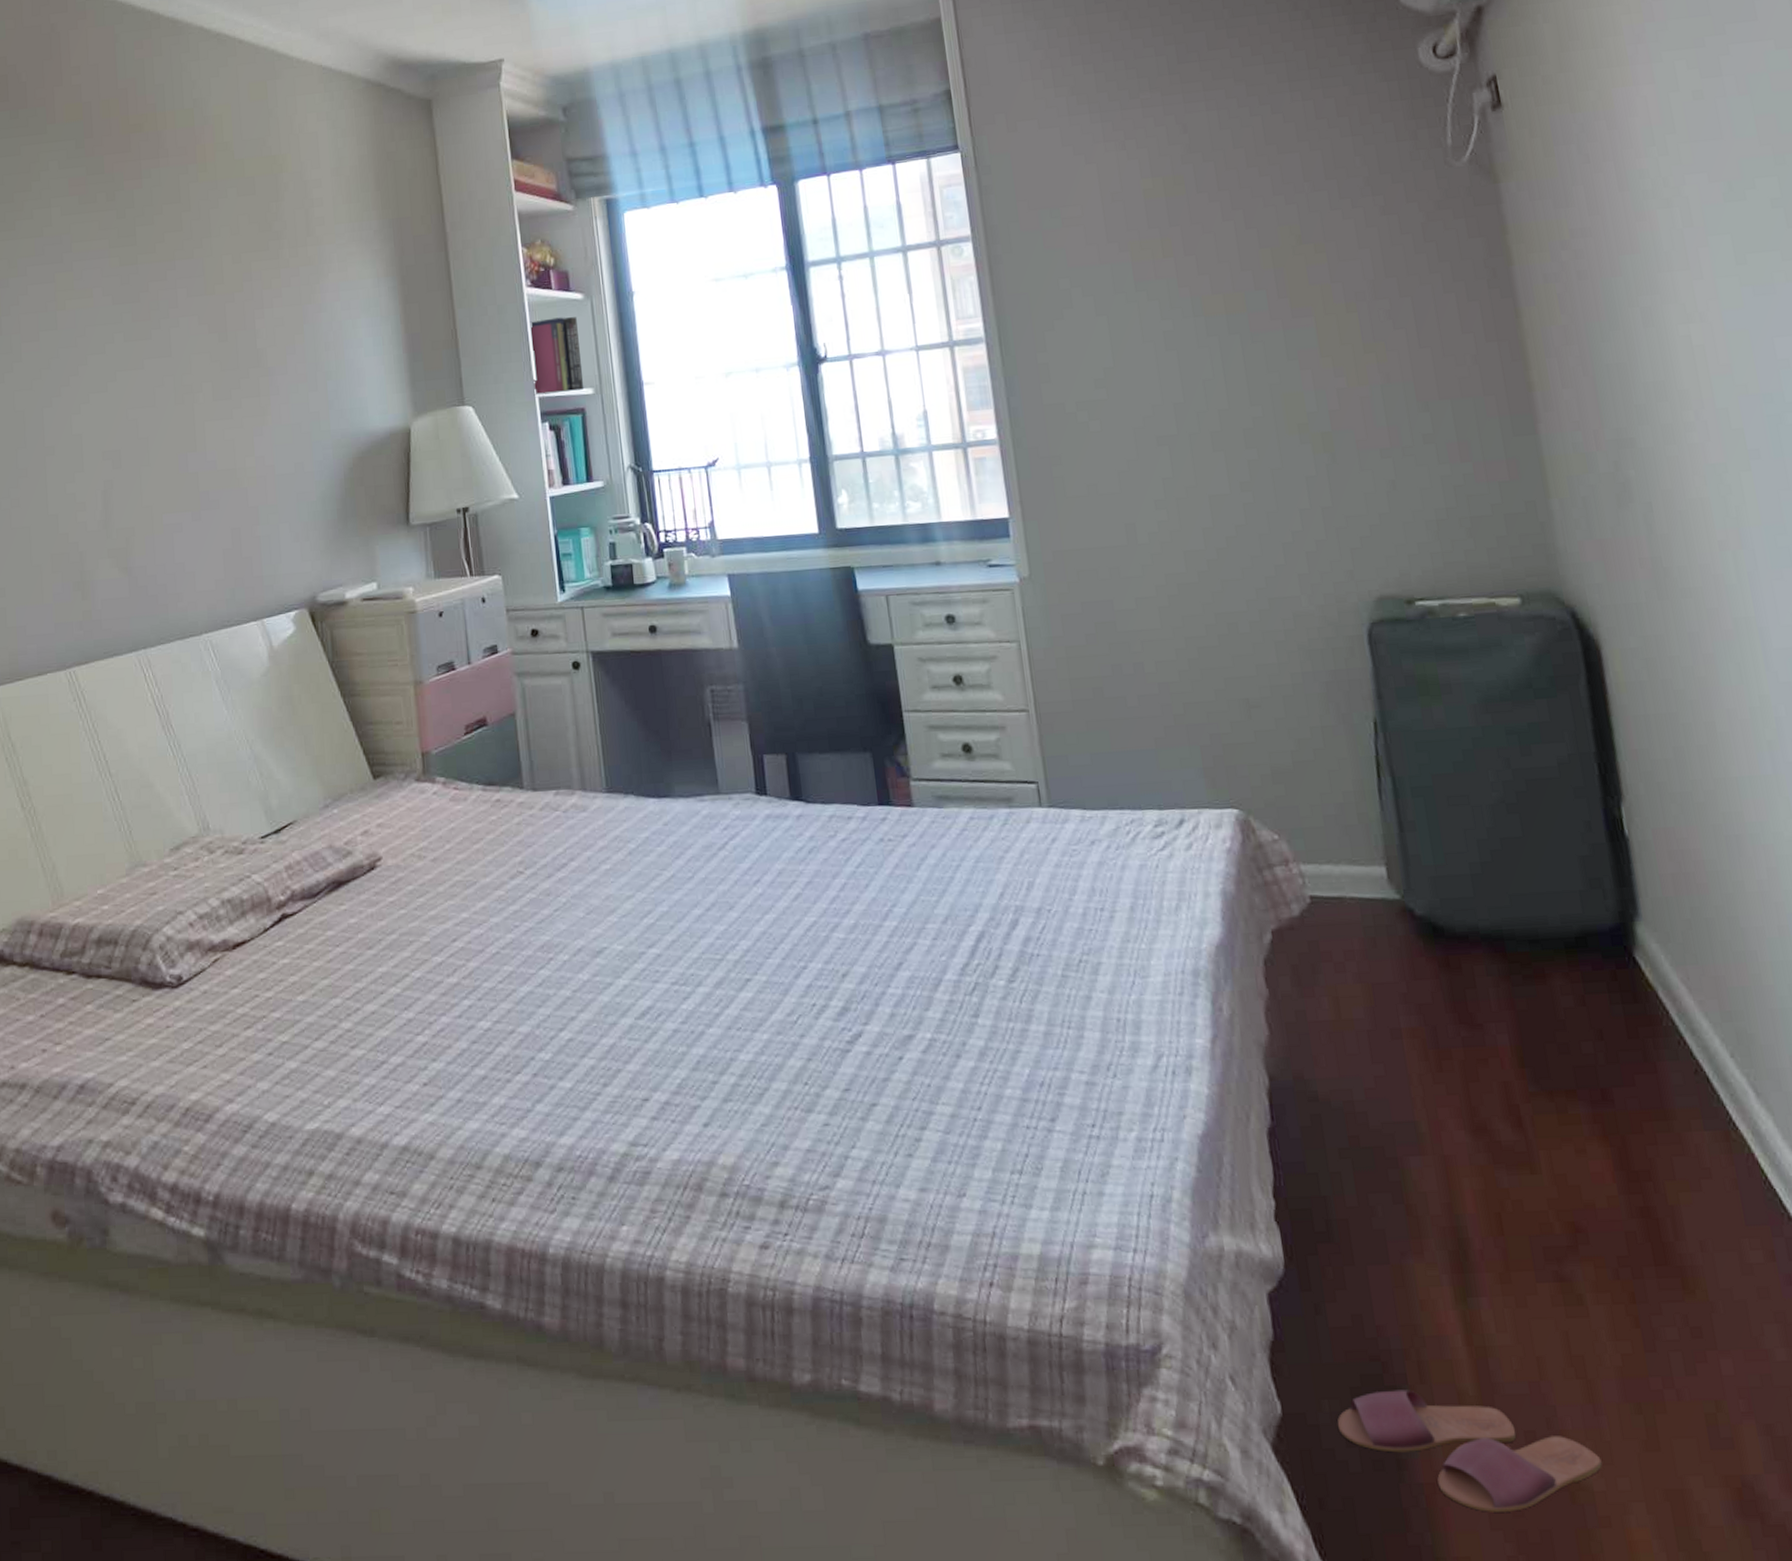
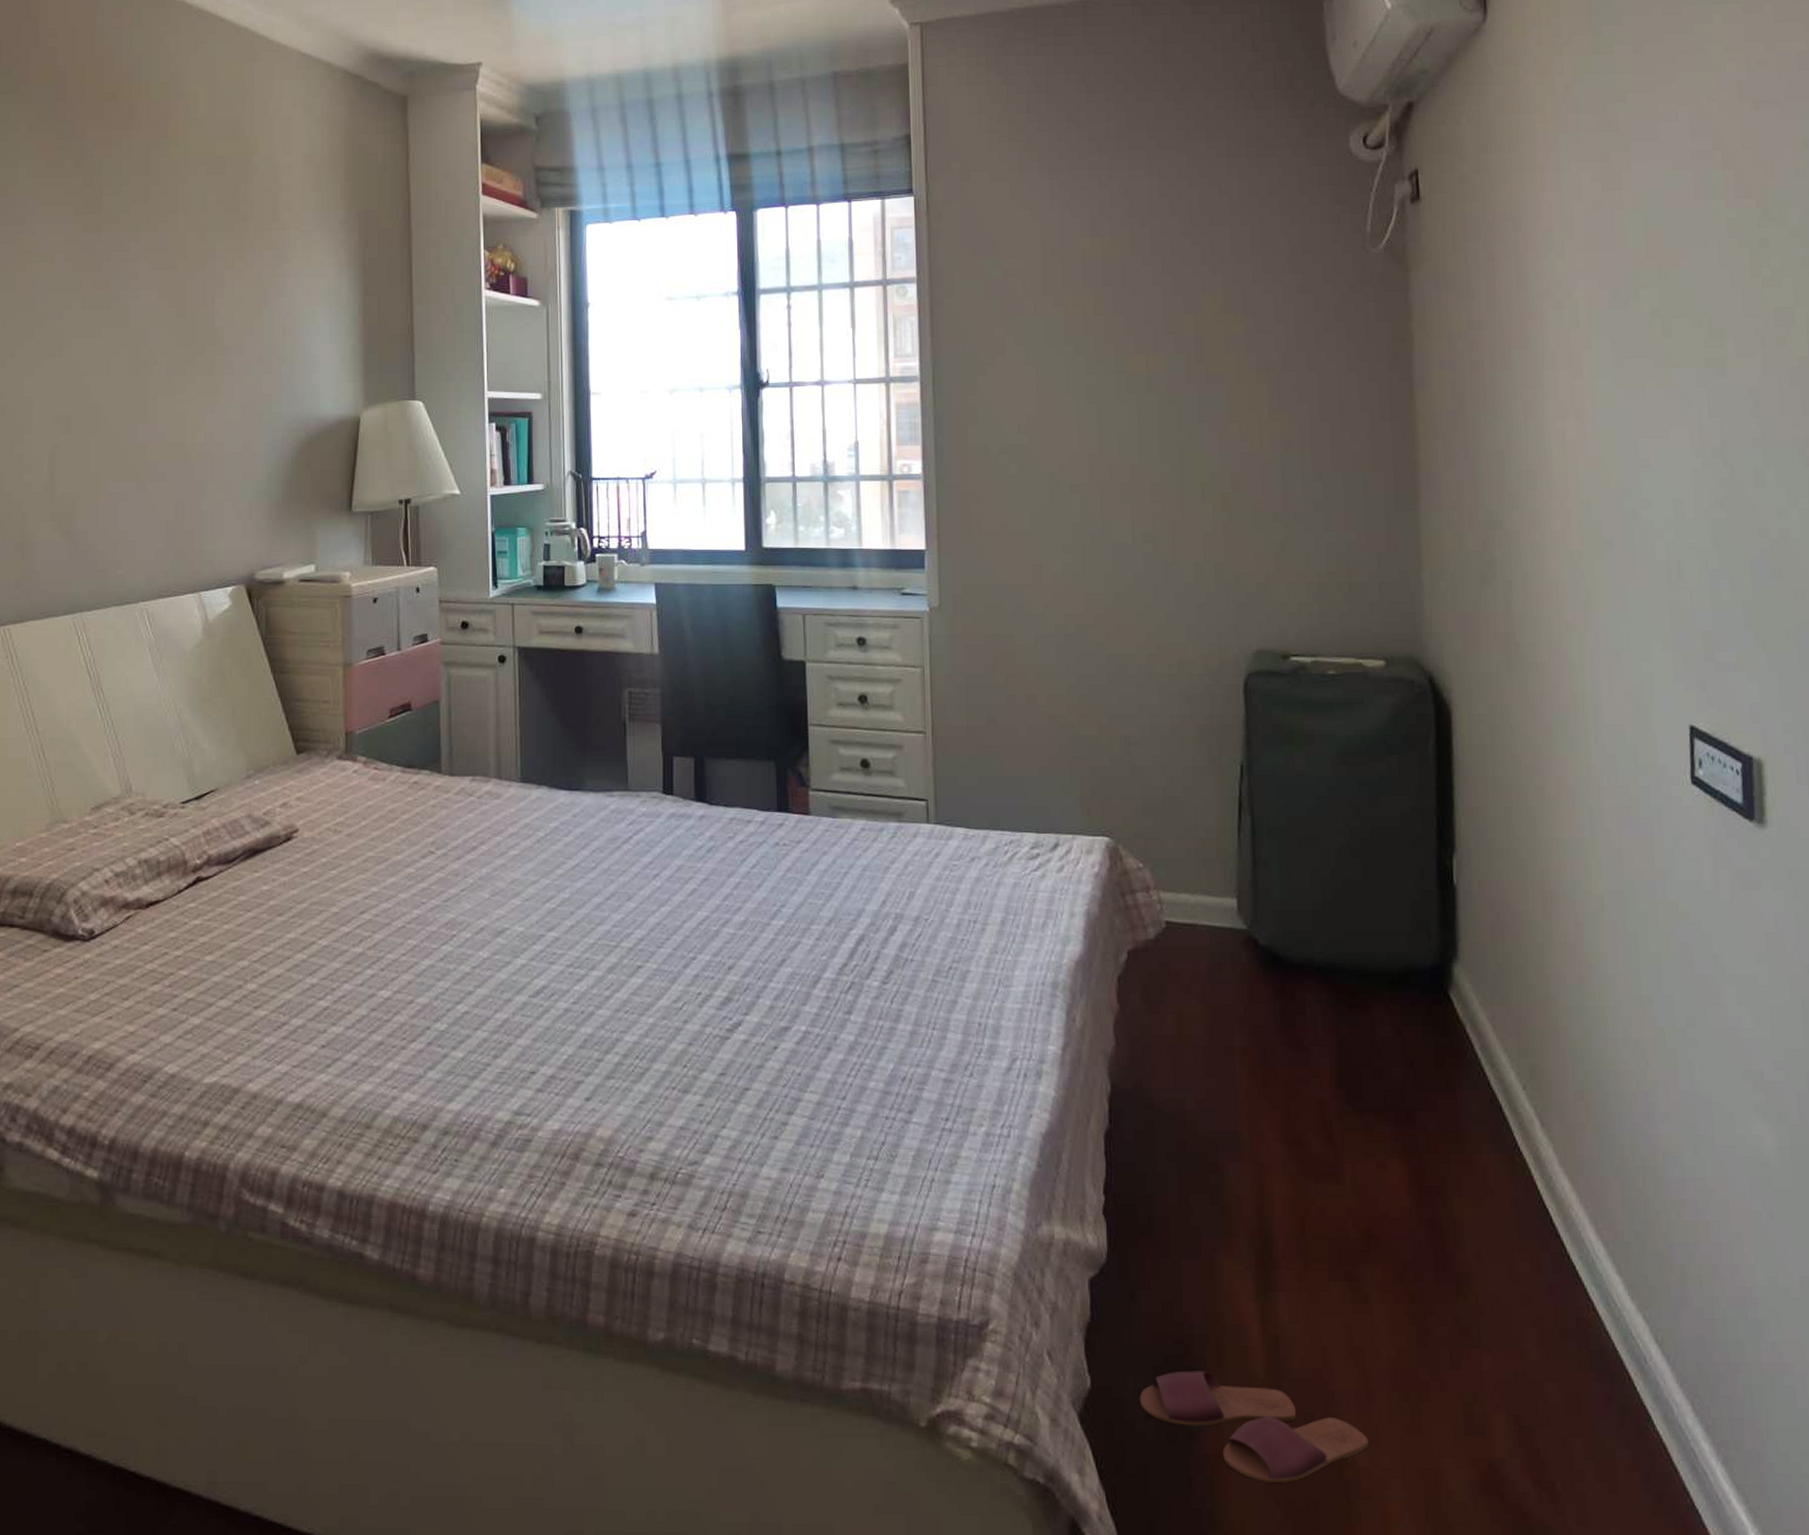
books: present [530,317,583,396] -> none [483,322,532,396]

